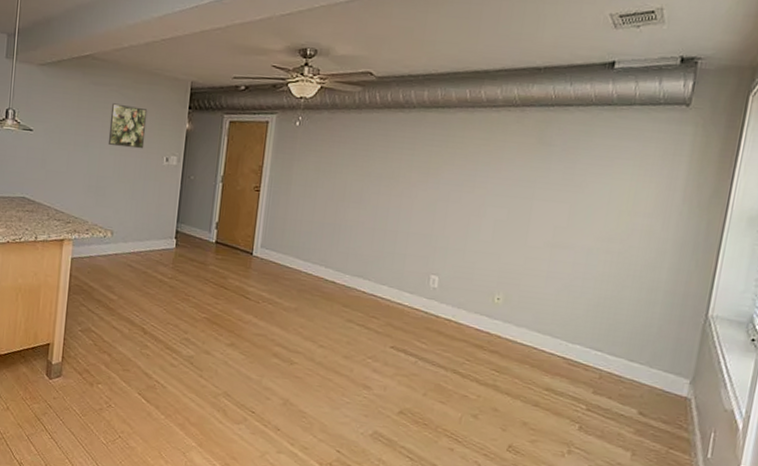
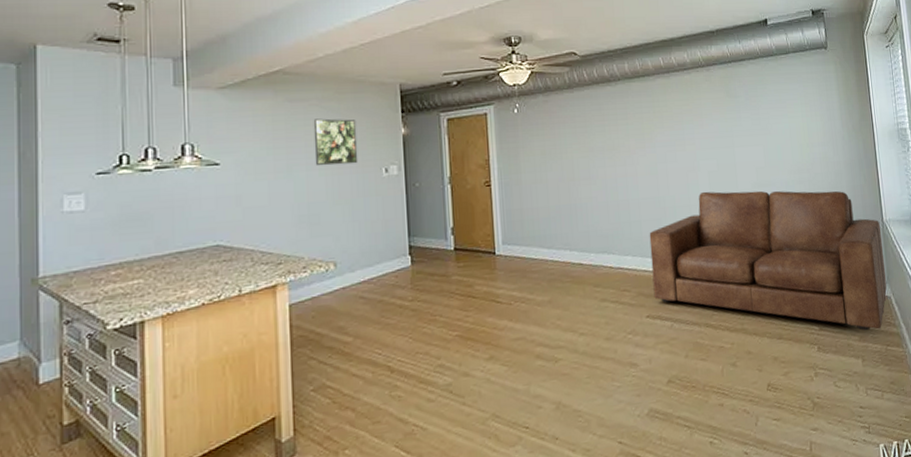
sofa: none [403,239,702,429] -> present [649,190,887,331]

